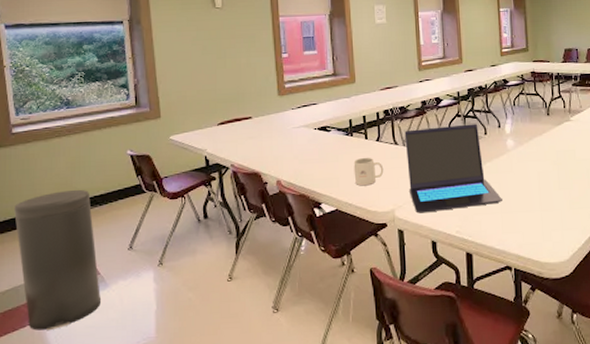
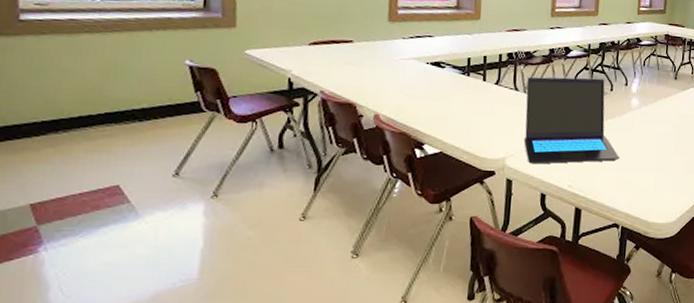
pedal bin: present [14,189,102,331] -> none [11,98,129,266]
mug: present [353,157,384,186] -> none [465,100,500,130]

